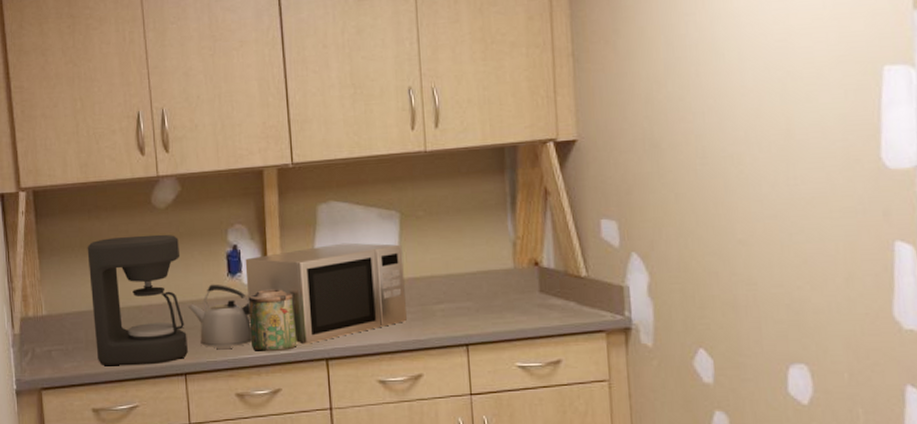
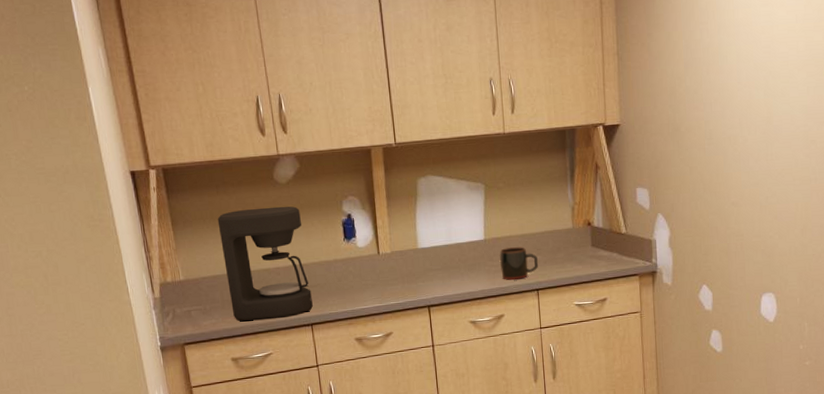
kettle: present [188,284,253,350] -> none [311,248,368,303]
microwave: present [245,242,407,344] -> none [358,210,491,295]
canister: present [248,289,298,353] -> none [362,250,405,303]
mug: none [418,290,468,331] -> present [499,247,538,280]

